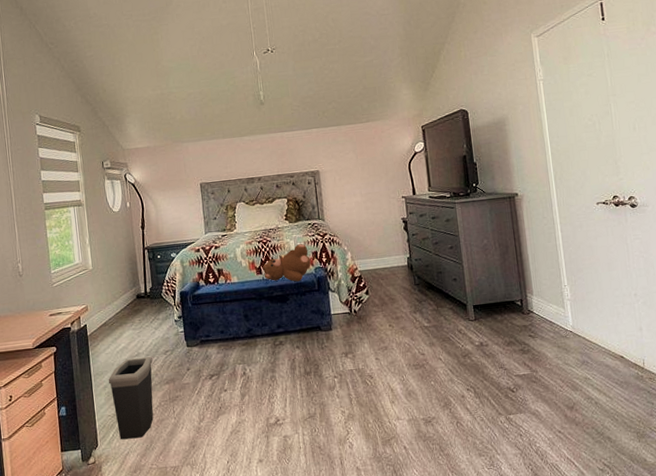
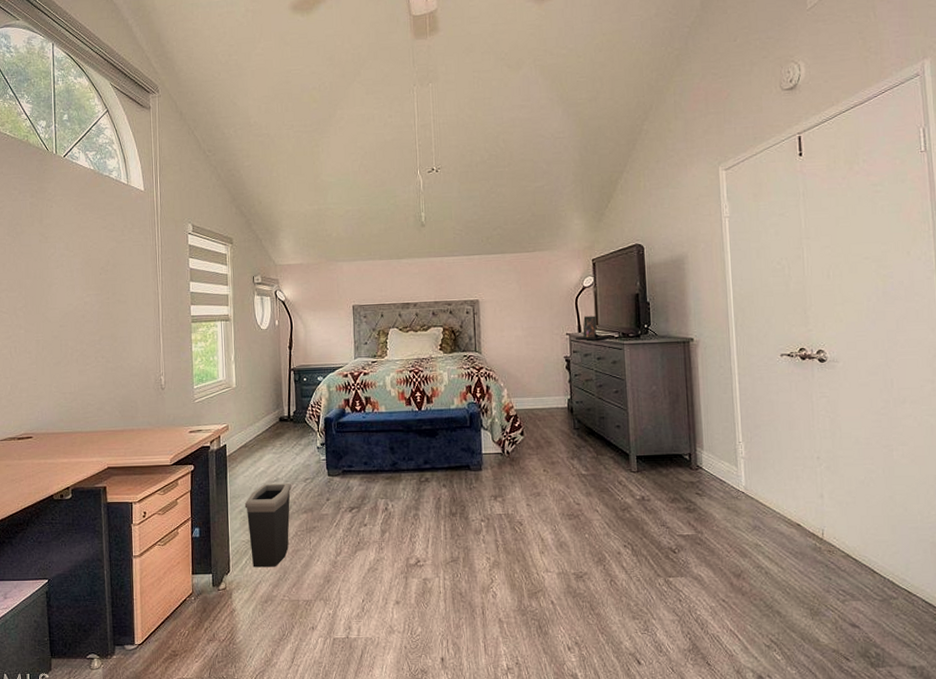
teddy bear: present [263,244,311,282] -> none [413,376,464,416]
photo frame: none [410,178,442,203] -> present [575,316,609,341]

